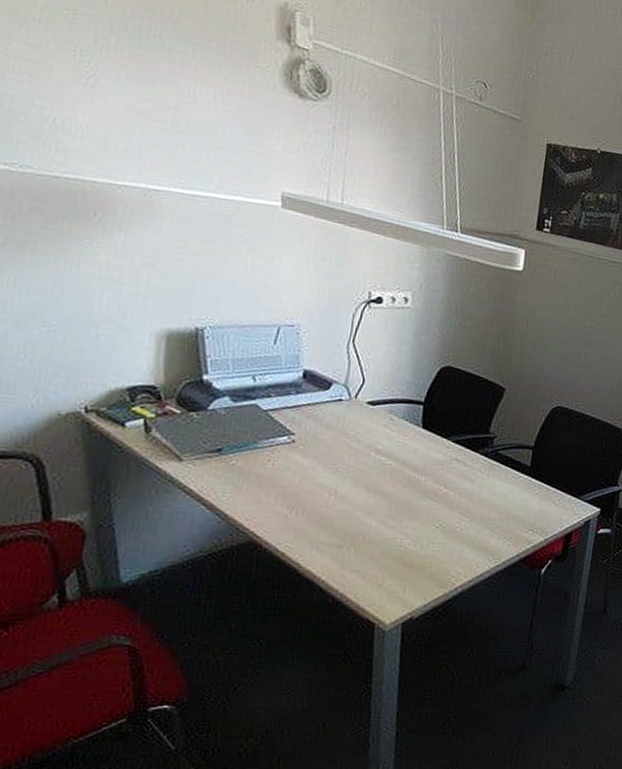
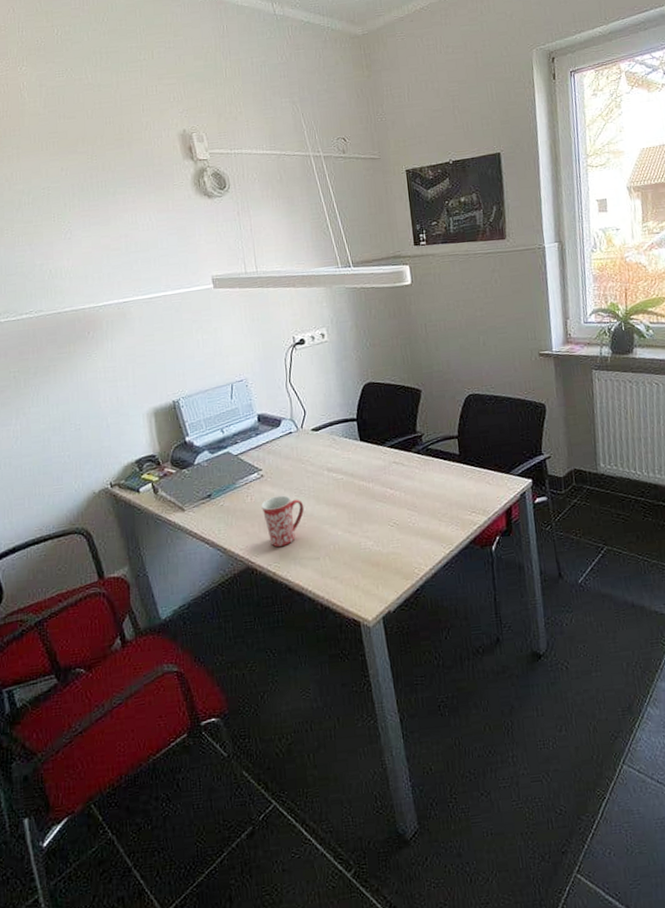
mug: none [284,467,338,526] -> present [261,495,305,548]

